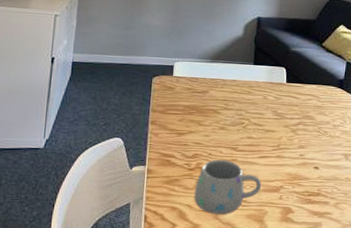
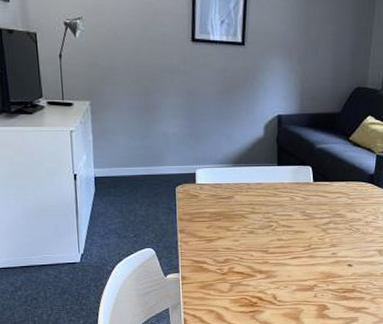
mug: present [194,159,262,215] -> none [229,262,296,315]

